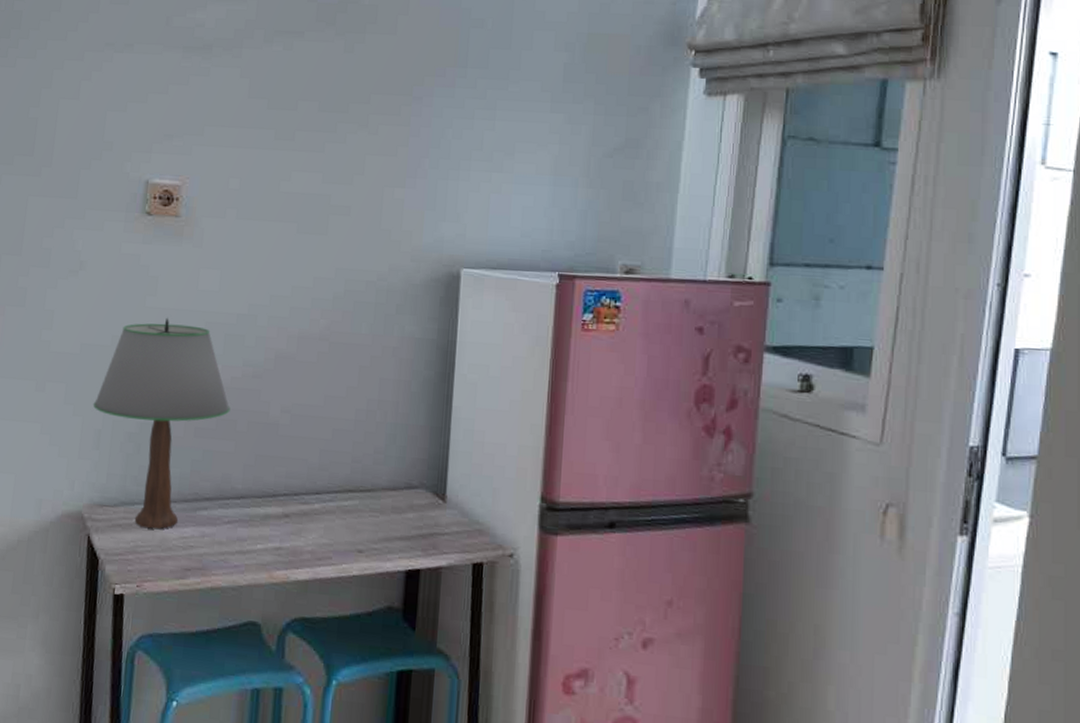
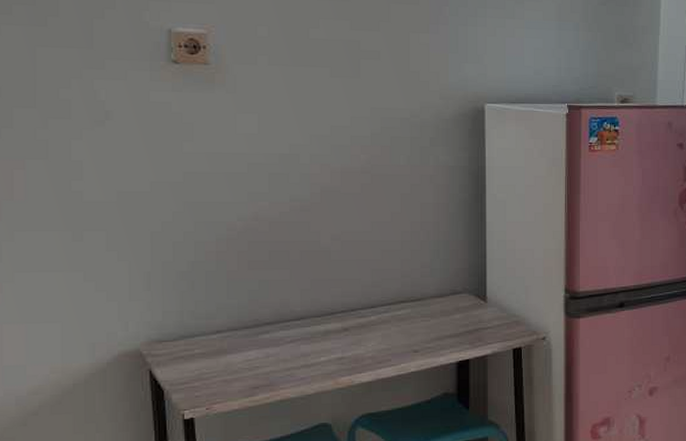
table lamp: present [93,317,231,529] -> none [138,161,282,357]

